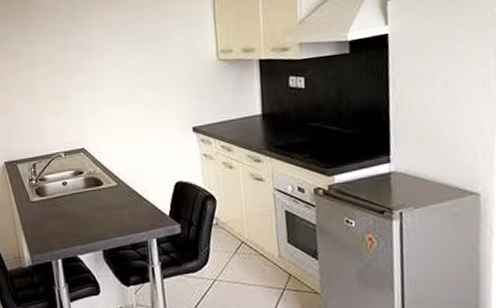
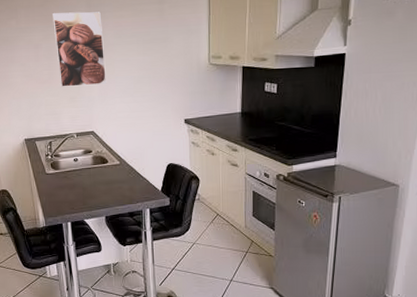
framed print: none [32,11,98,100] -> present [53,11,107,87]

